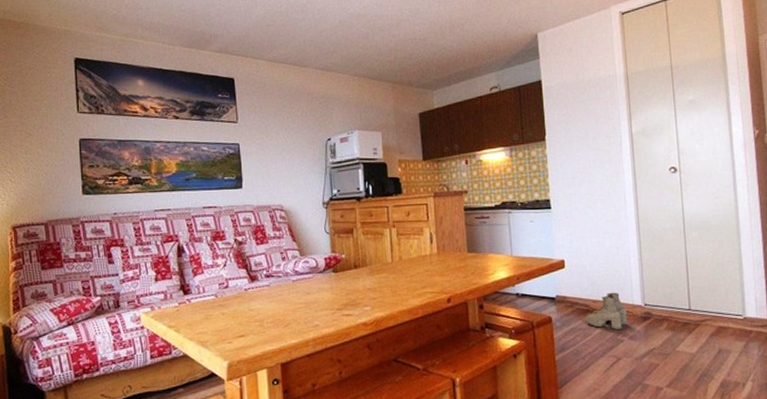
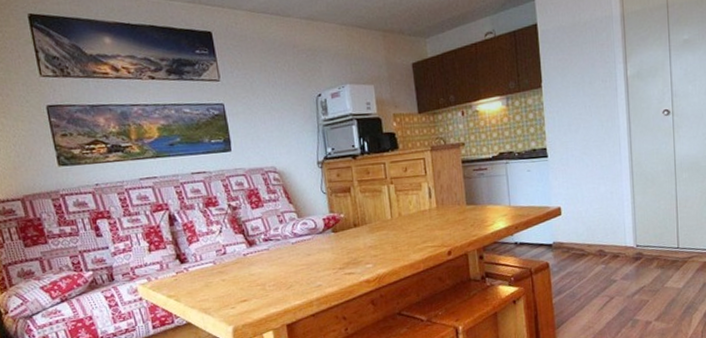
boots: present [585,293,628,330] -> none [581,236,621,271]

